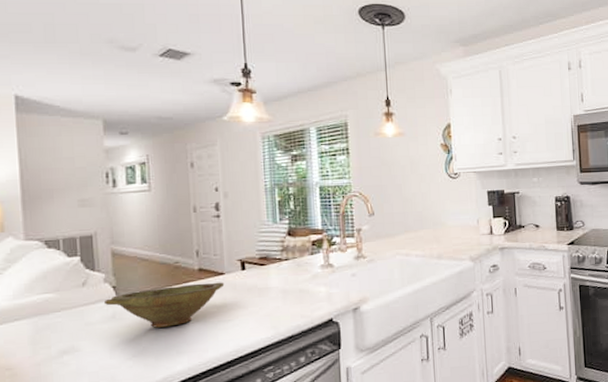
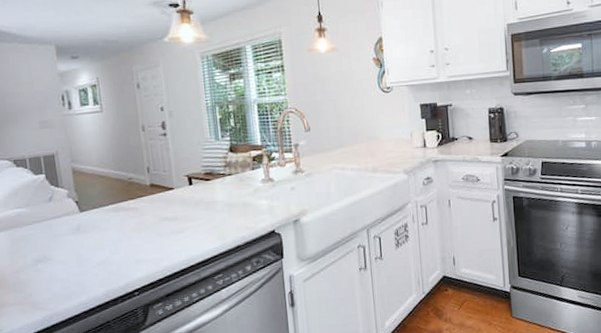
bowl: present [105,282,225,328] -> none [69,196,174,239]

